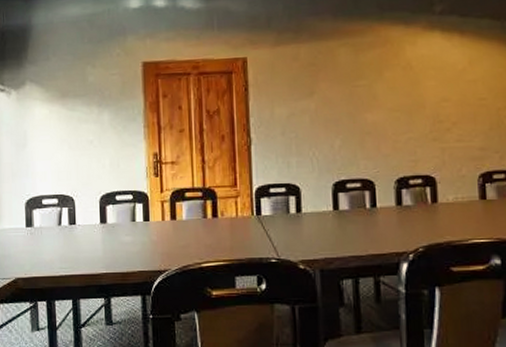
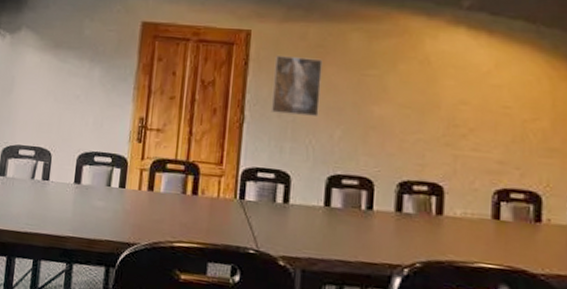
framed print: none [272,76,318,132] -> present [270,56,323,118]

